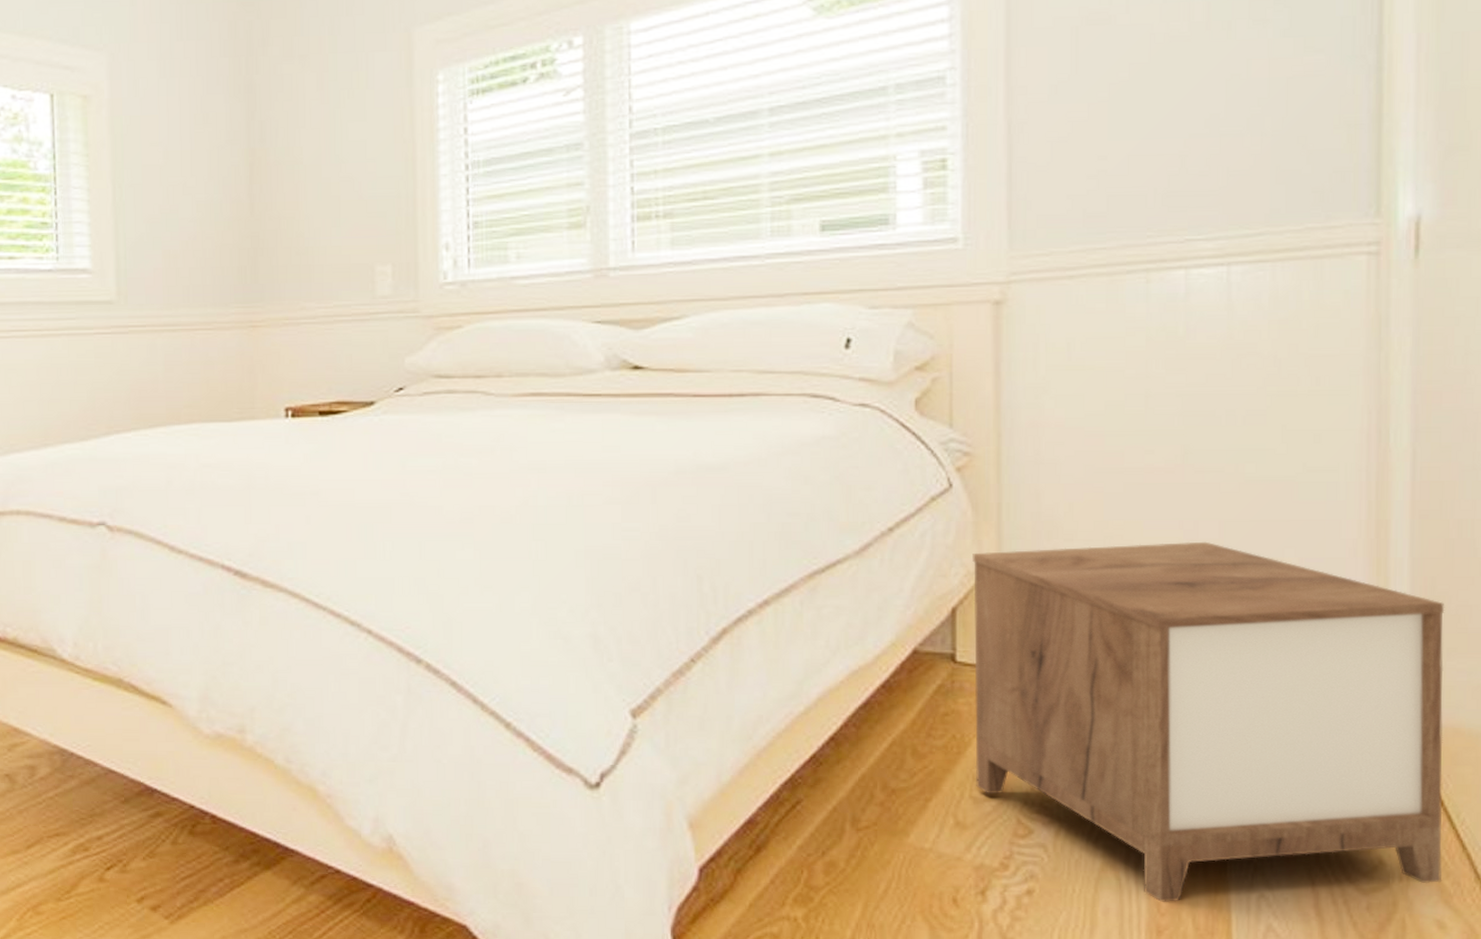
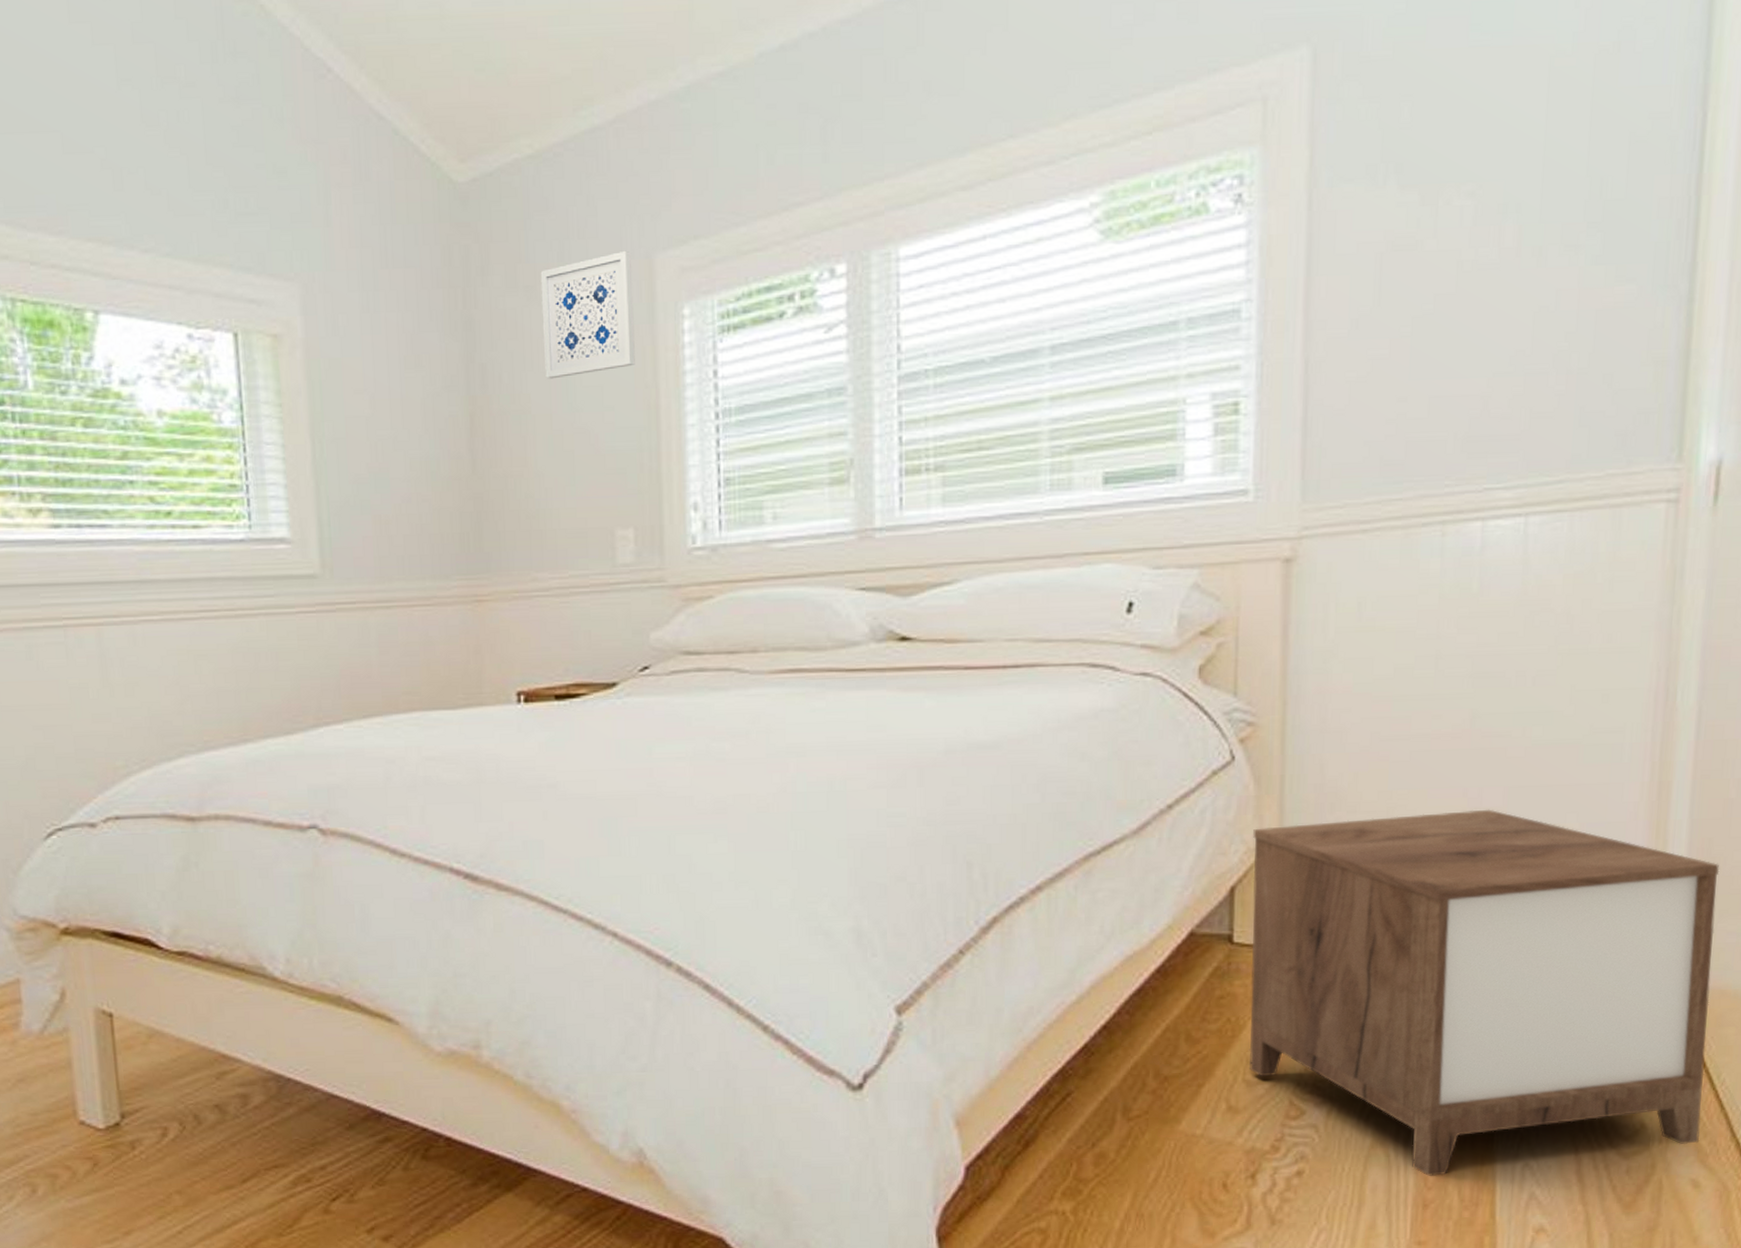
wall art: none [313,25,395,135] -> present [540,250,635,379]

